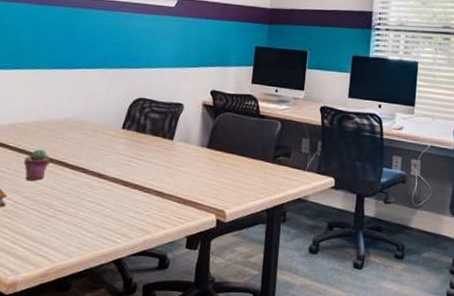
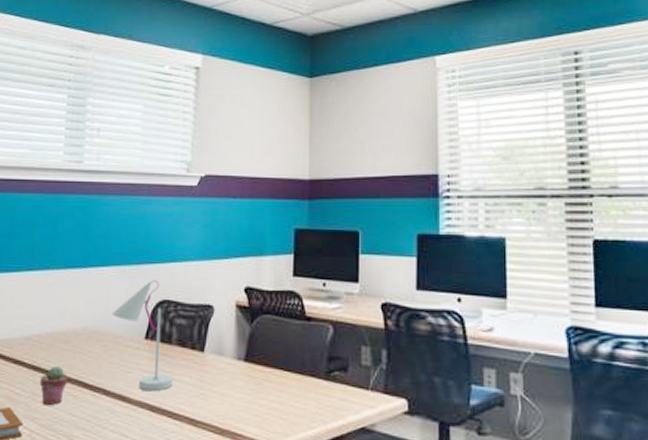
desk lamp: none [92,81,145,170] -> present [111,280,173,391]

